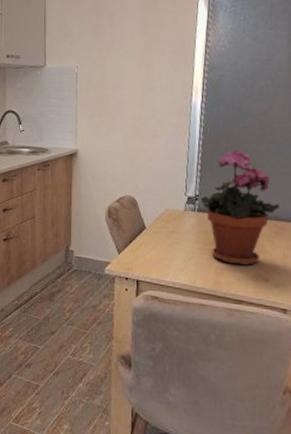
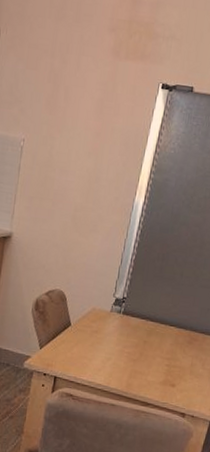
potted plant: present [200,150,280,265] -> none [127,257,196,371]

